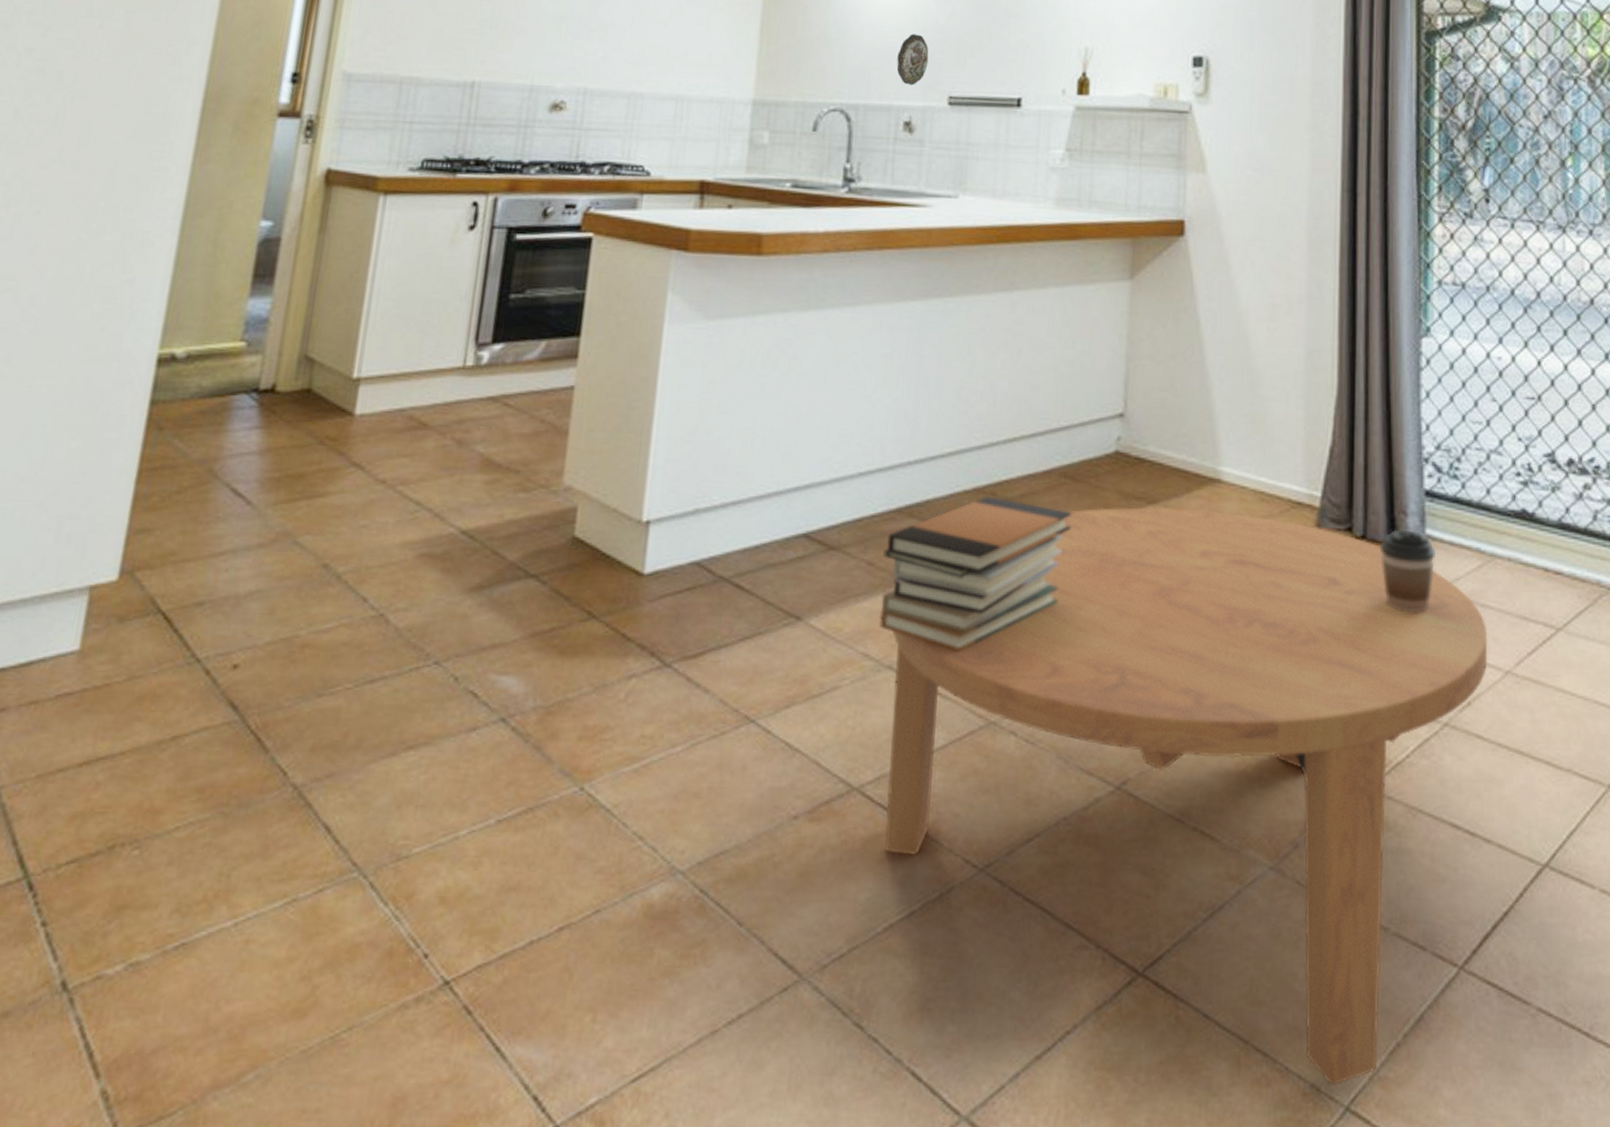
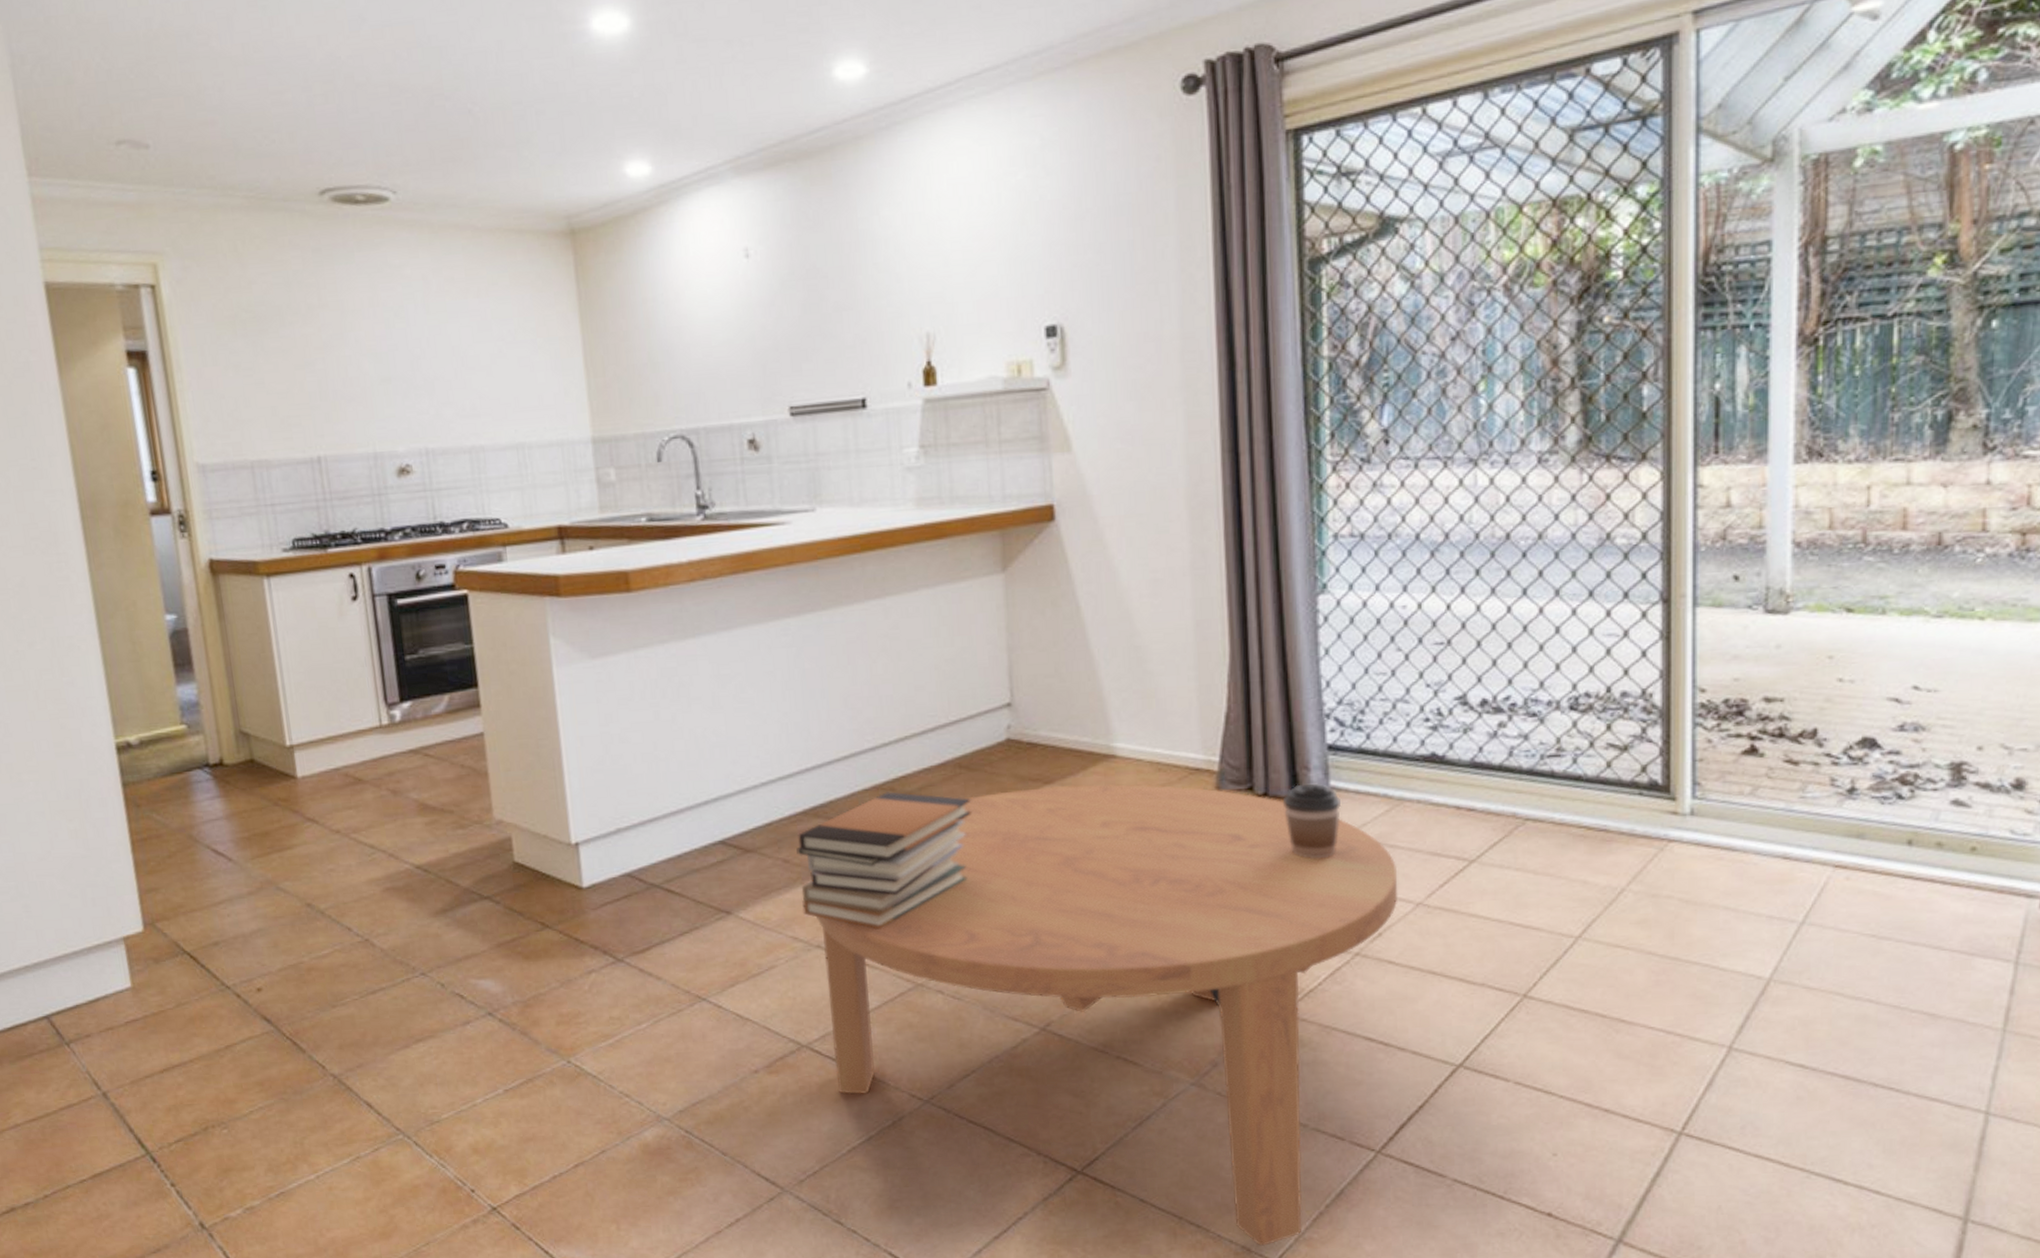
decorative plate: present [896,34,929,85] -> none [729,344,763,401]

